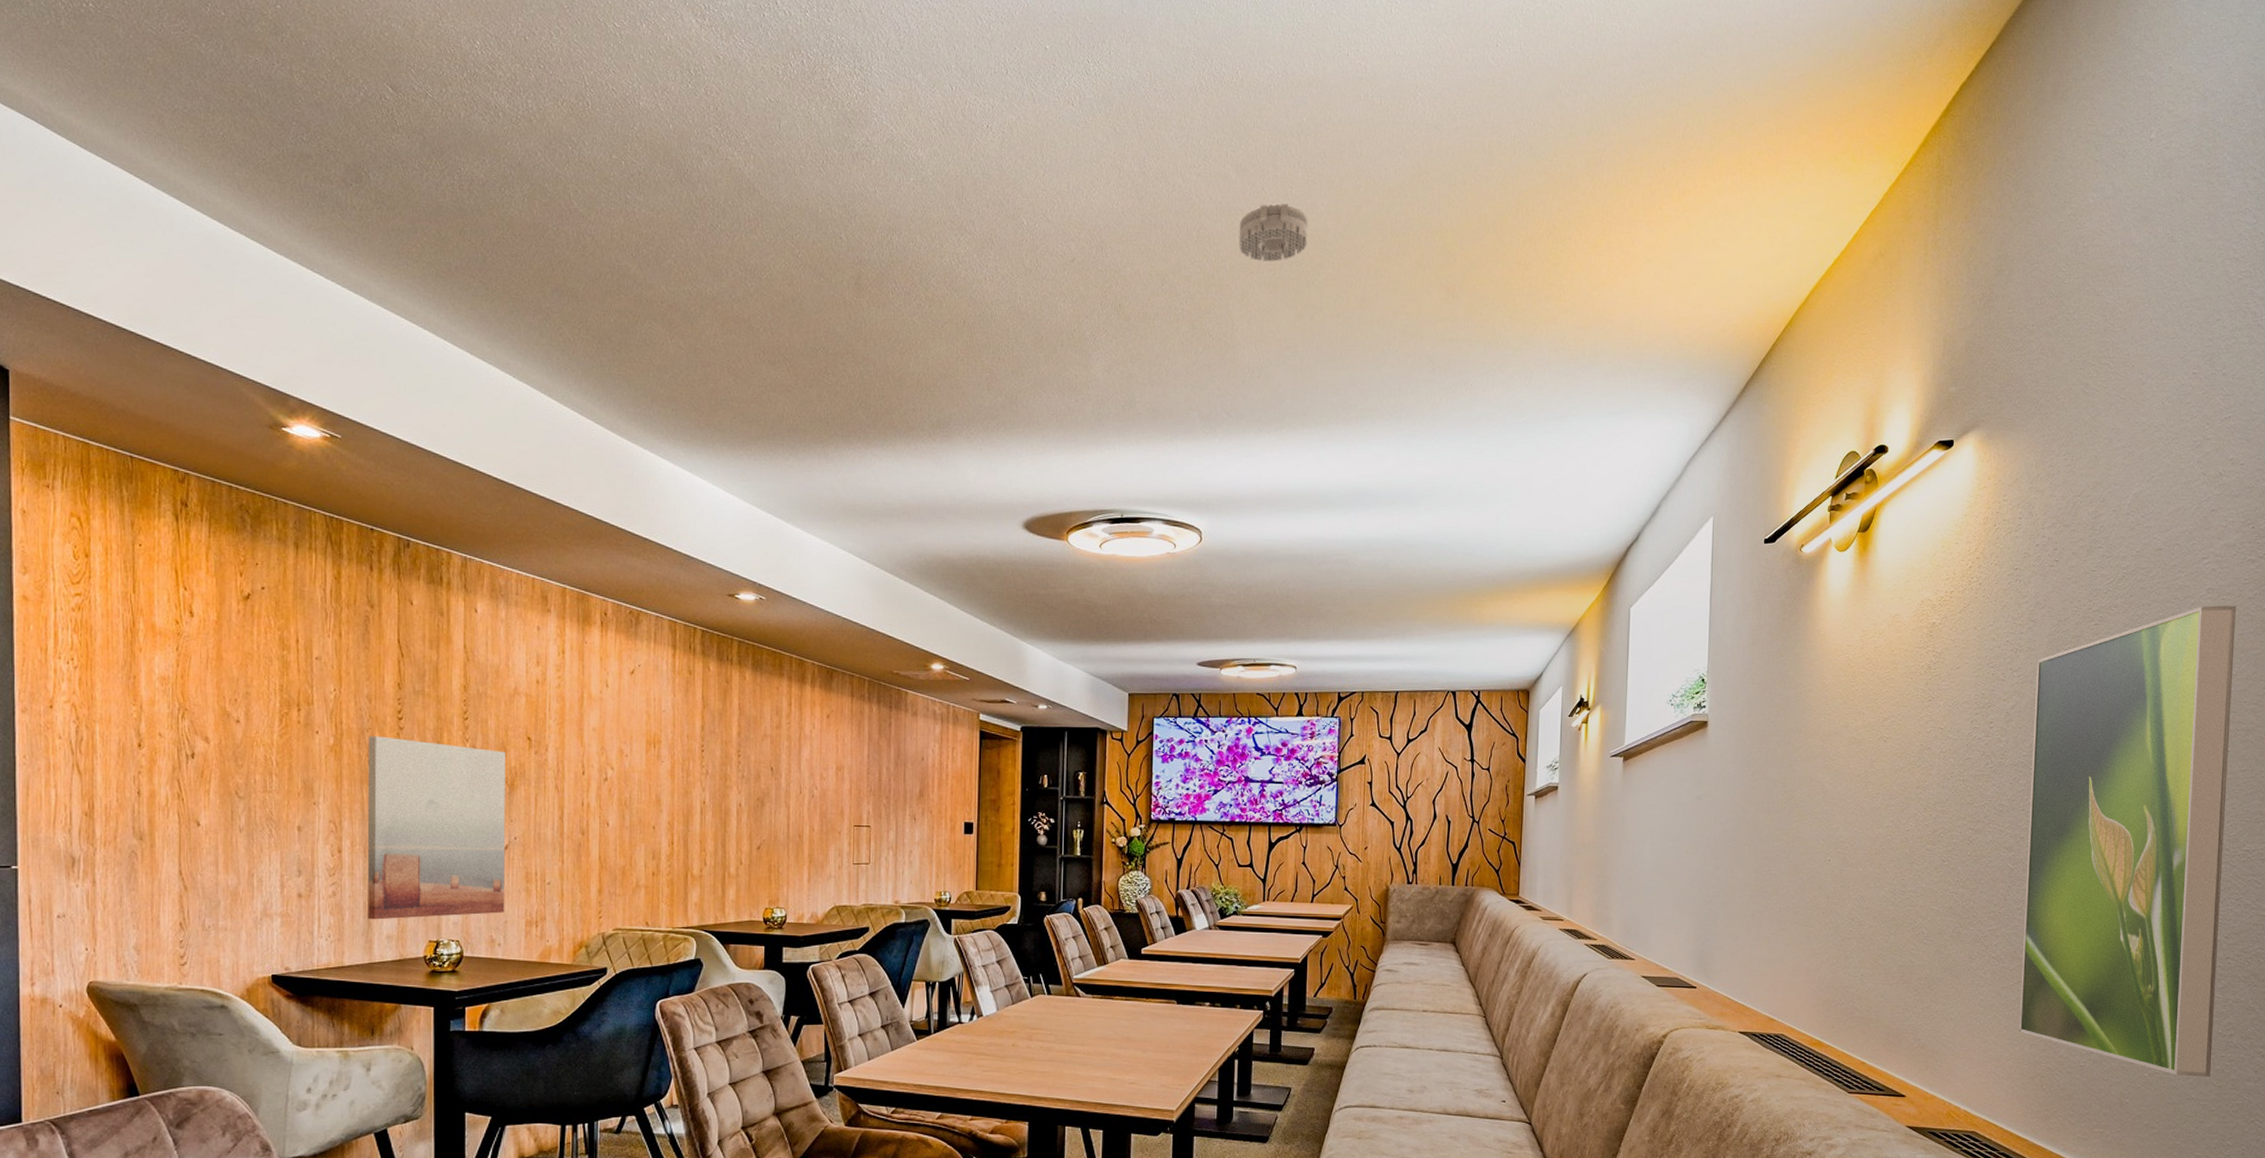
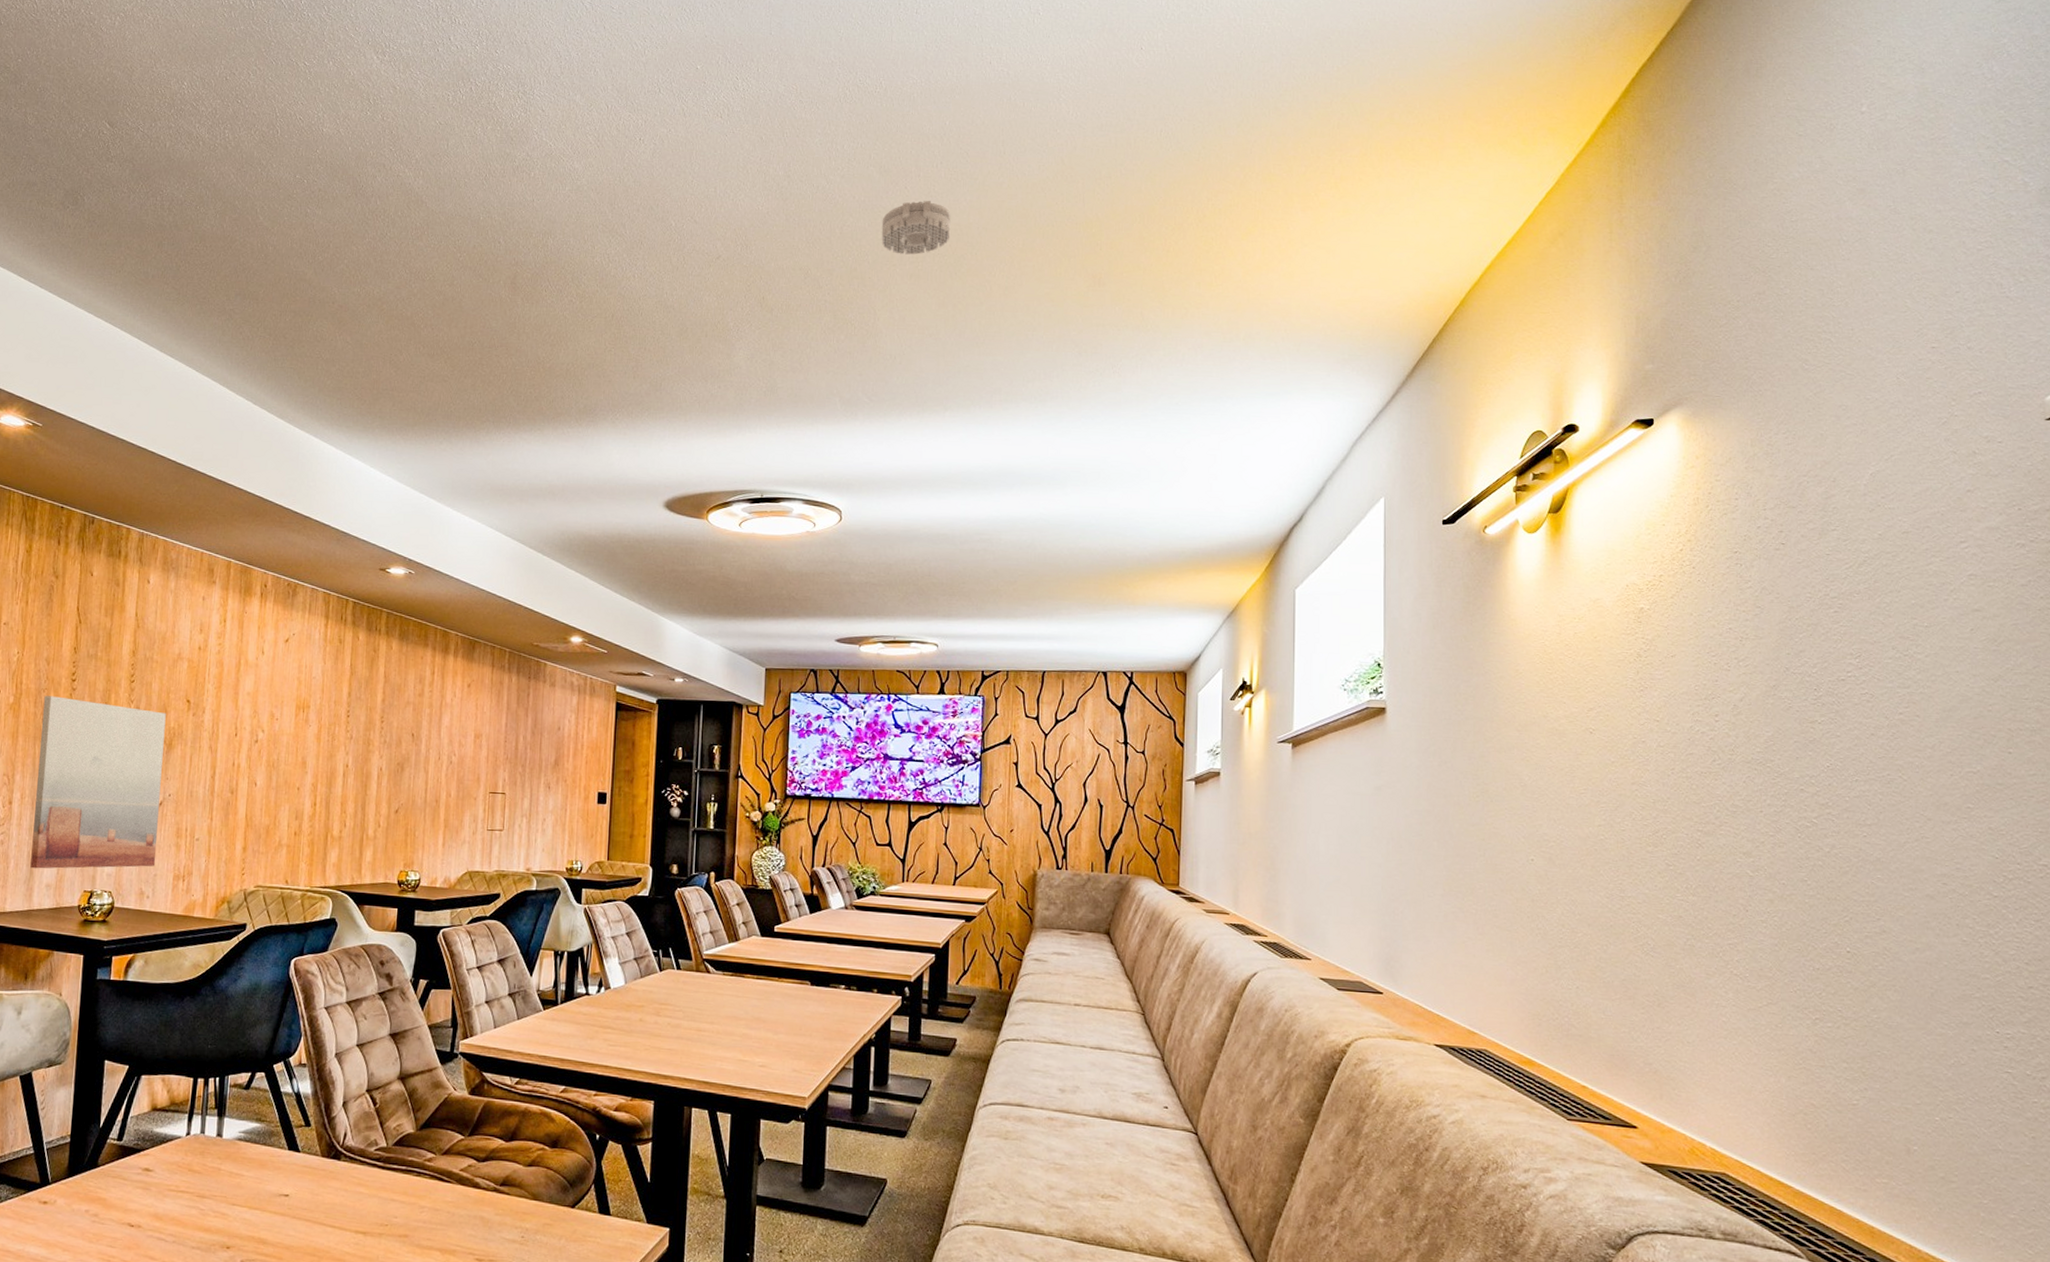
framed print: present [2019,605,2236,1077] -> none [1767,592,2021,1125]

